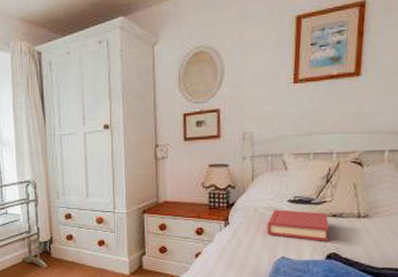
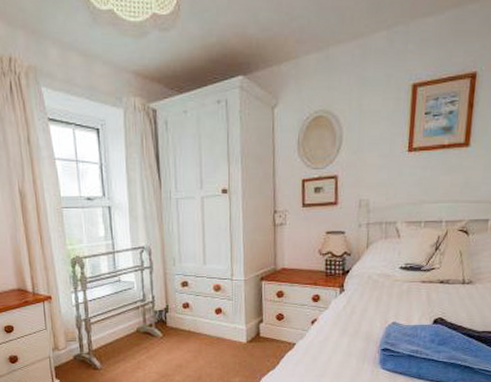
hardback book: present [267,210,329,241] -> none [379,276,437,307]

